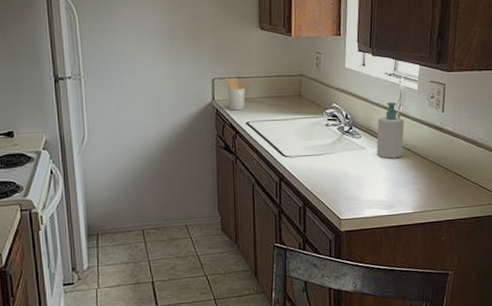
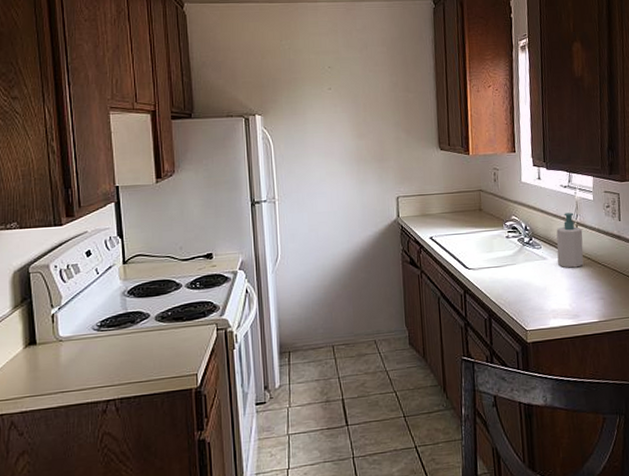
utensil holder: present [224,77,248,111] -> none [408,194,430,227]

